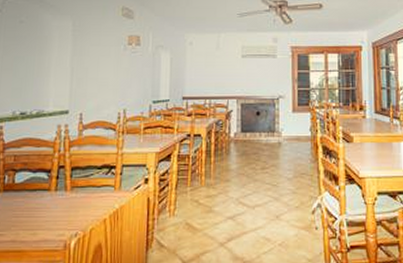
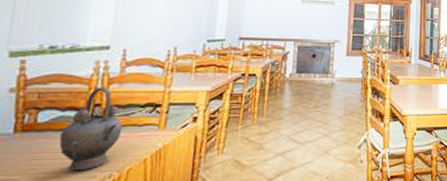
teapot: none [33,149,84,229] -> present [59,86,123,171]

